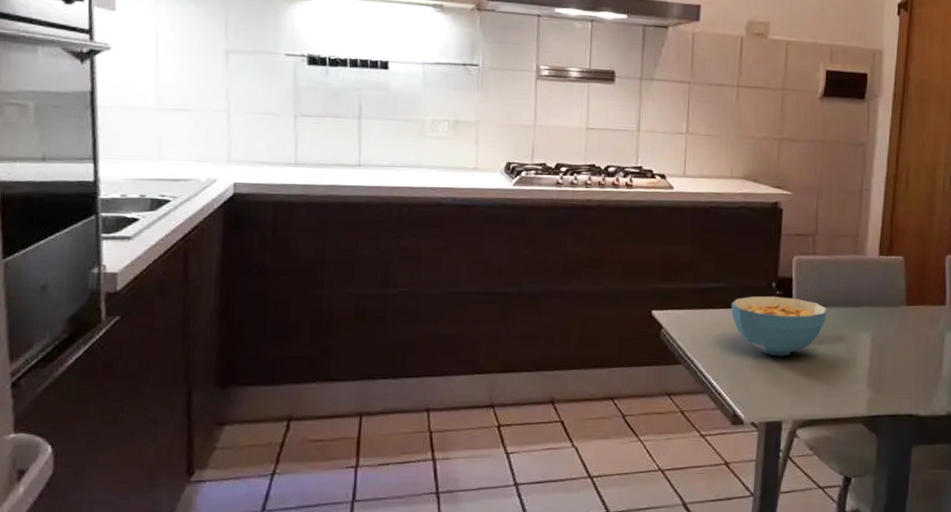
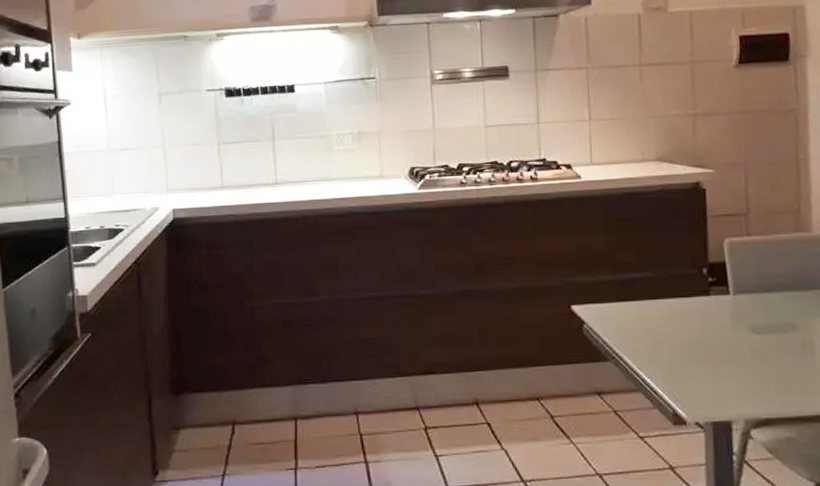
cereal bowl: present [730,296,828,356] -> none [657,283,773,349]

